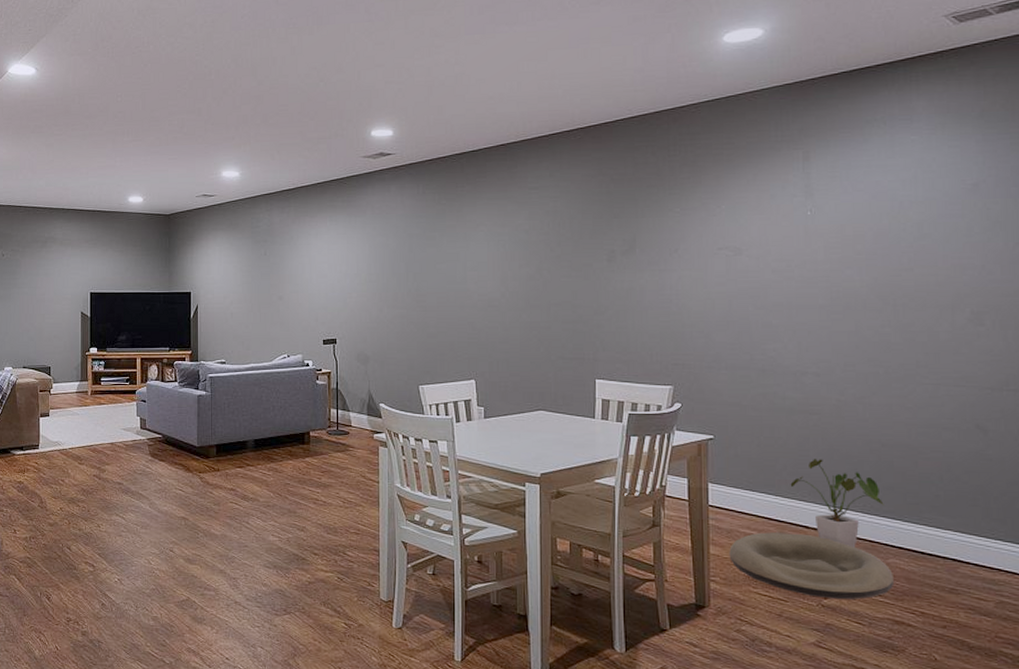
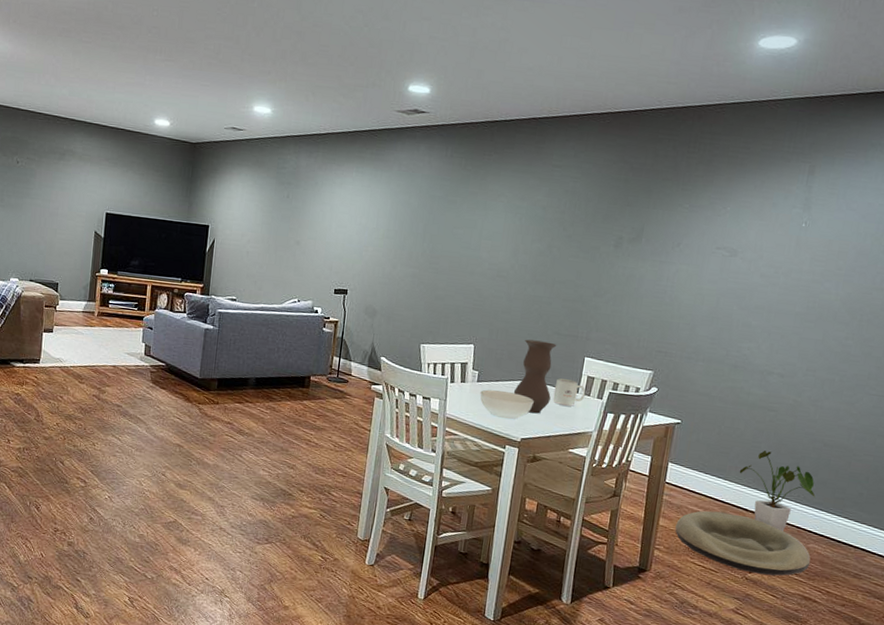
bowl: none [489,424,548,455] -> present [480,389,534,420]
vase: none [524,368,566,445] -> present [513,339,557,414]
mug: none [568,405,603,435] -> present [552,378,586,407]

